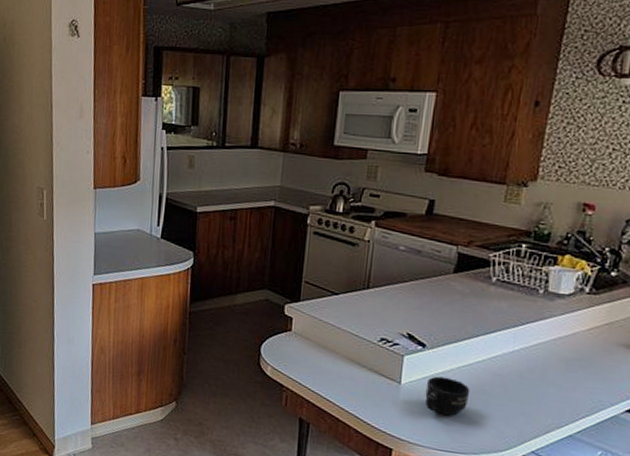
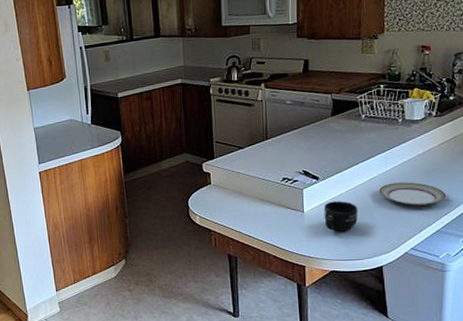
plate: none [500,366,589,402] -> present [379,182,447,206]

